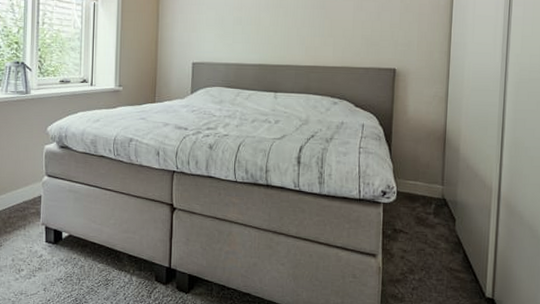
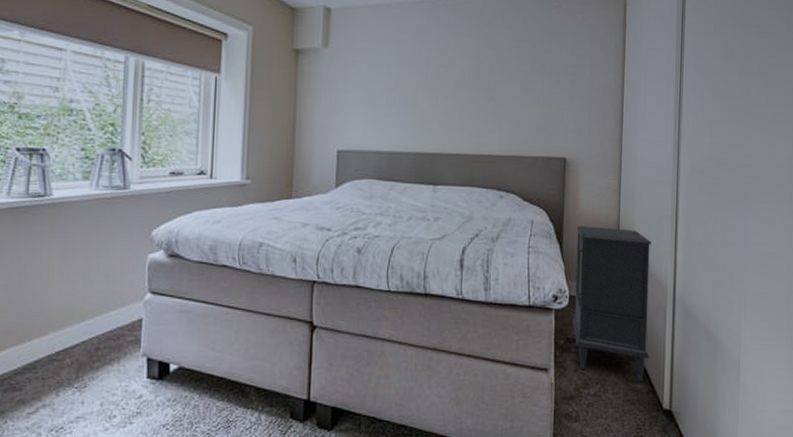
nightstand: none [399,130,477,271] -> present [572,226,651,382]

